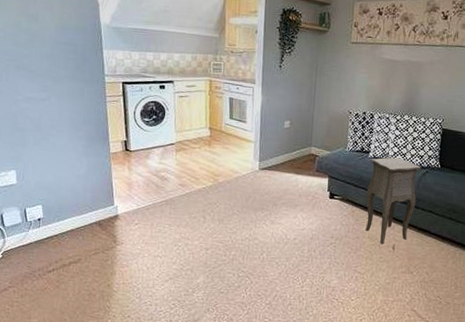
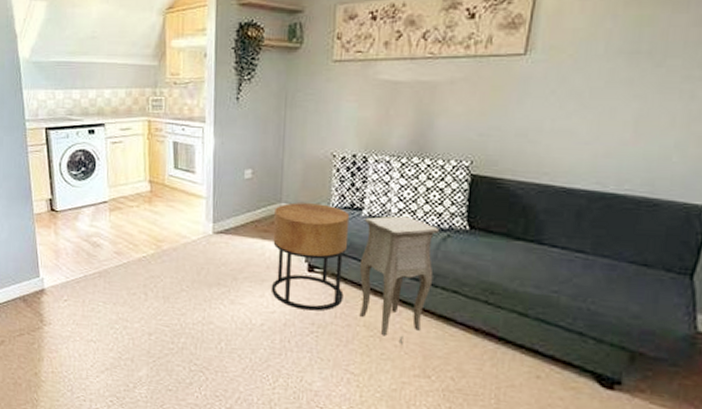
side table: none [302,147,360,228] -> present [271,202,350,311]

